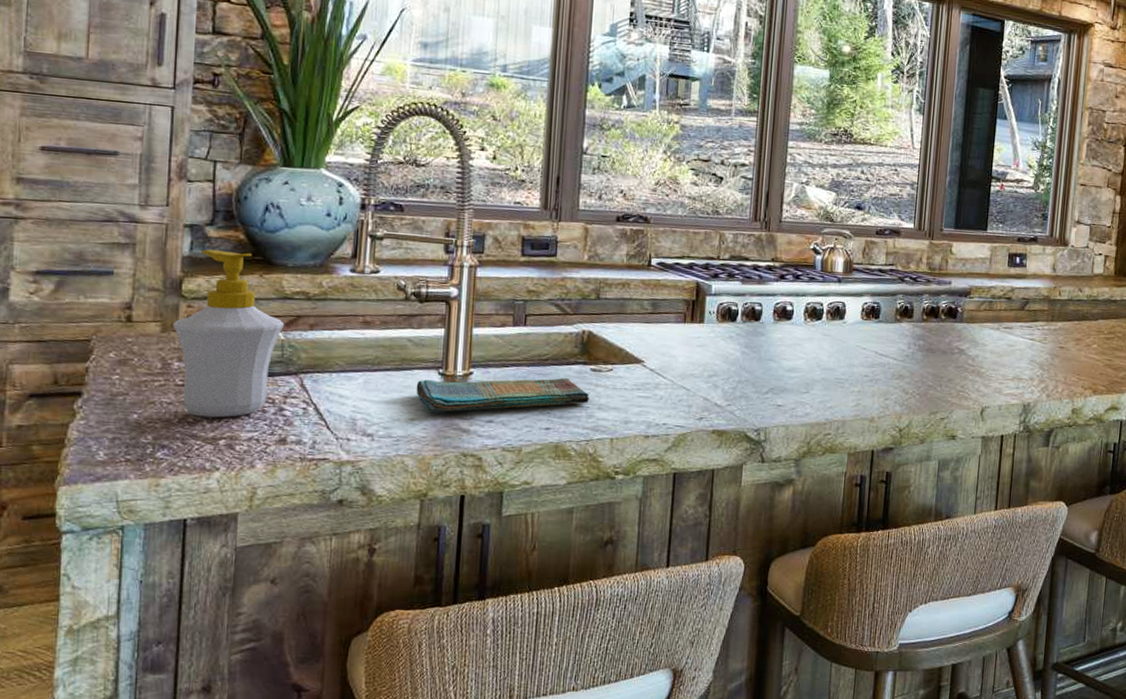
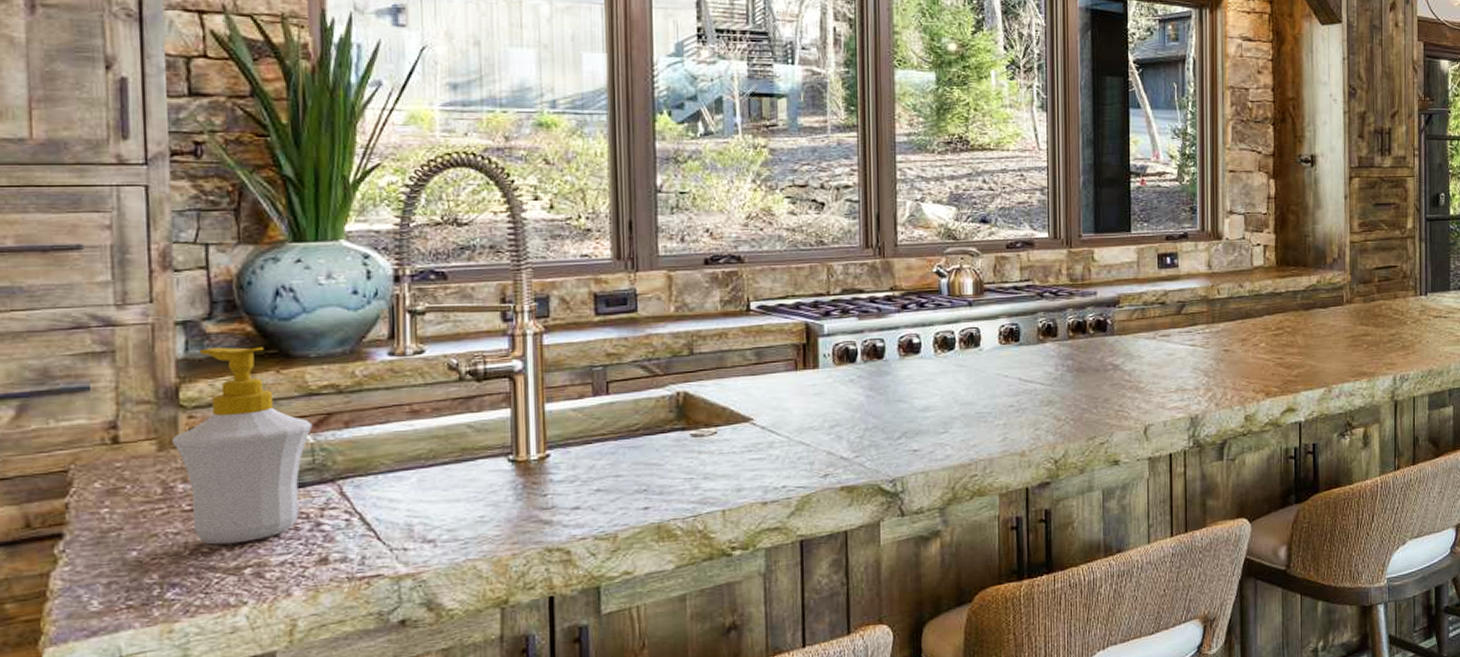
dish towel: present [416,377,590,413] -> none [482,447,693,507]

